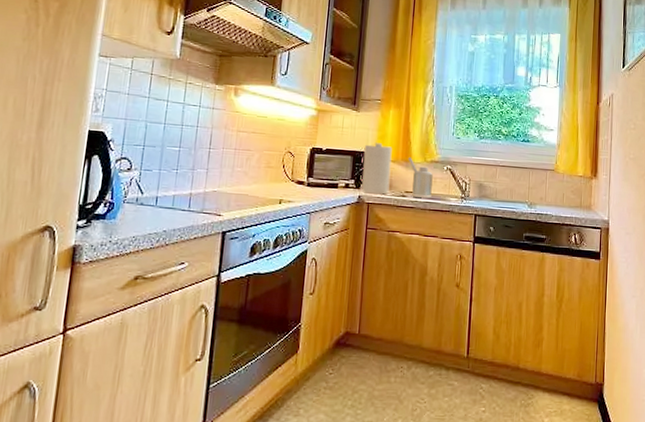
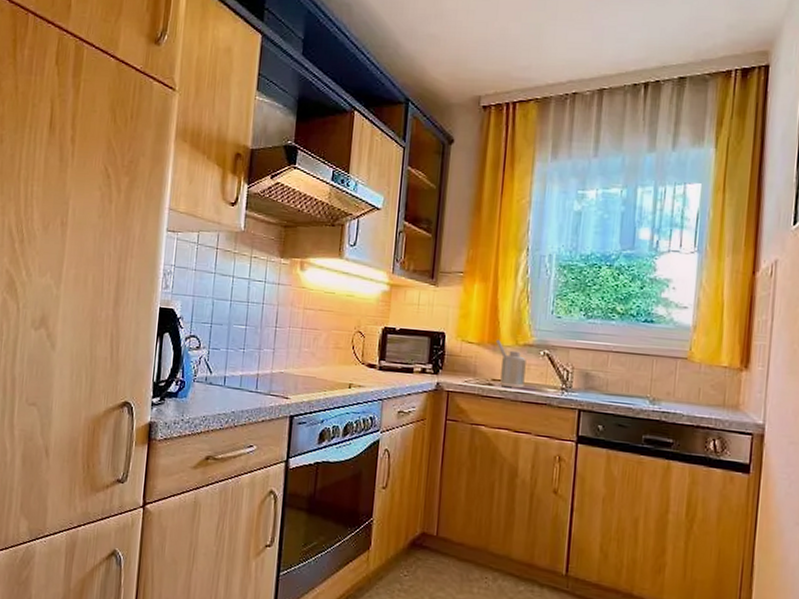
paper towel holder: present [362,143,392,195] -> none [440,322,477,382]

